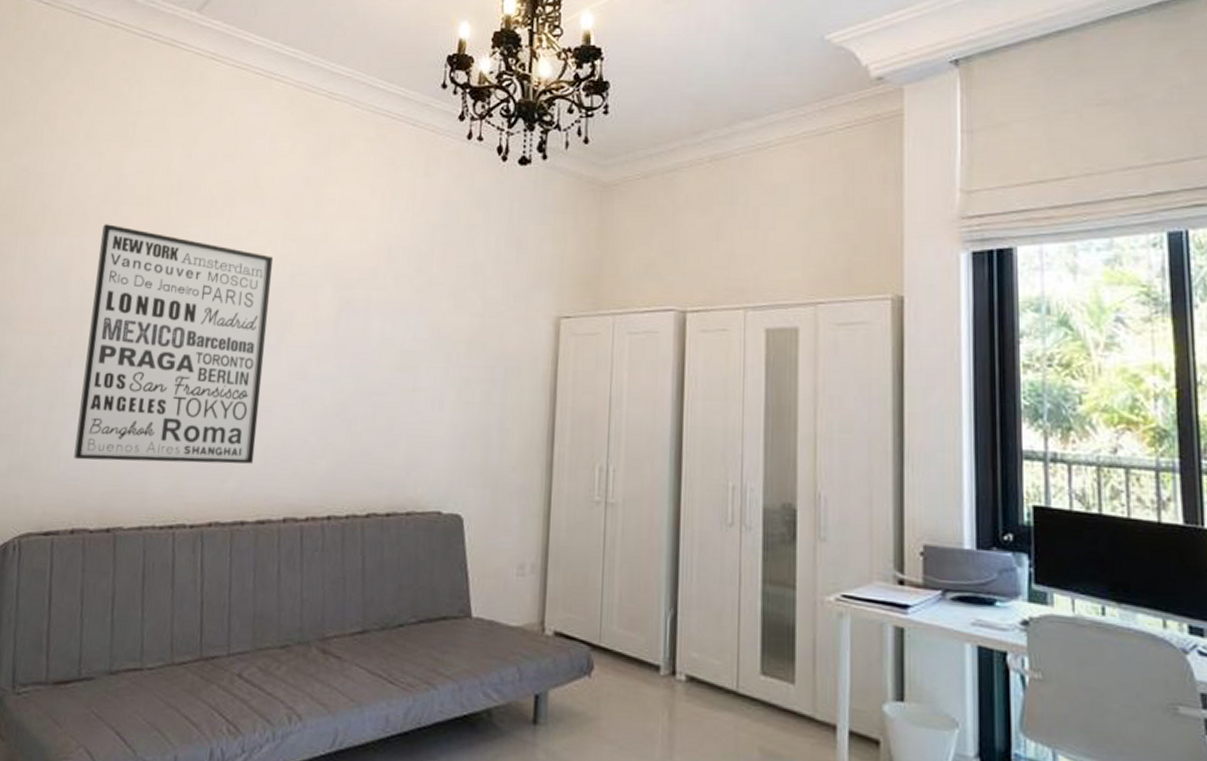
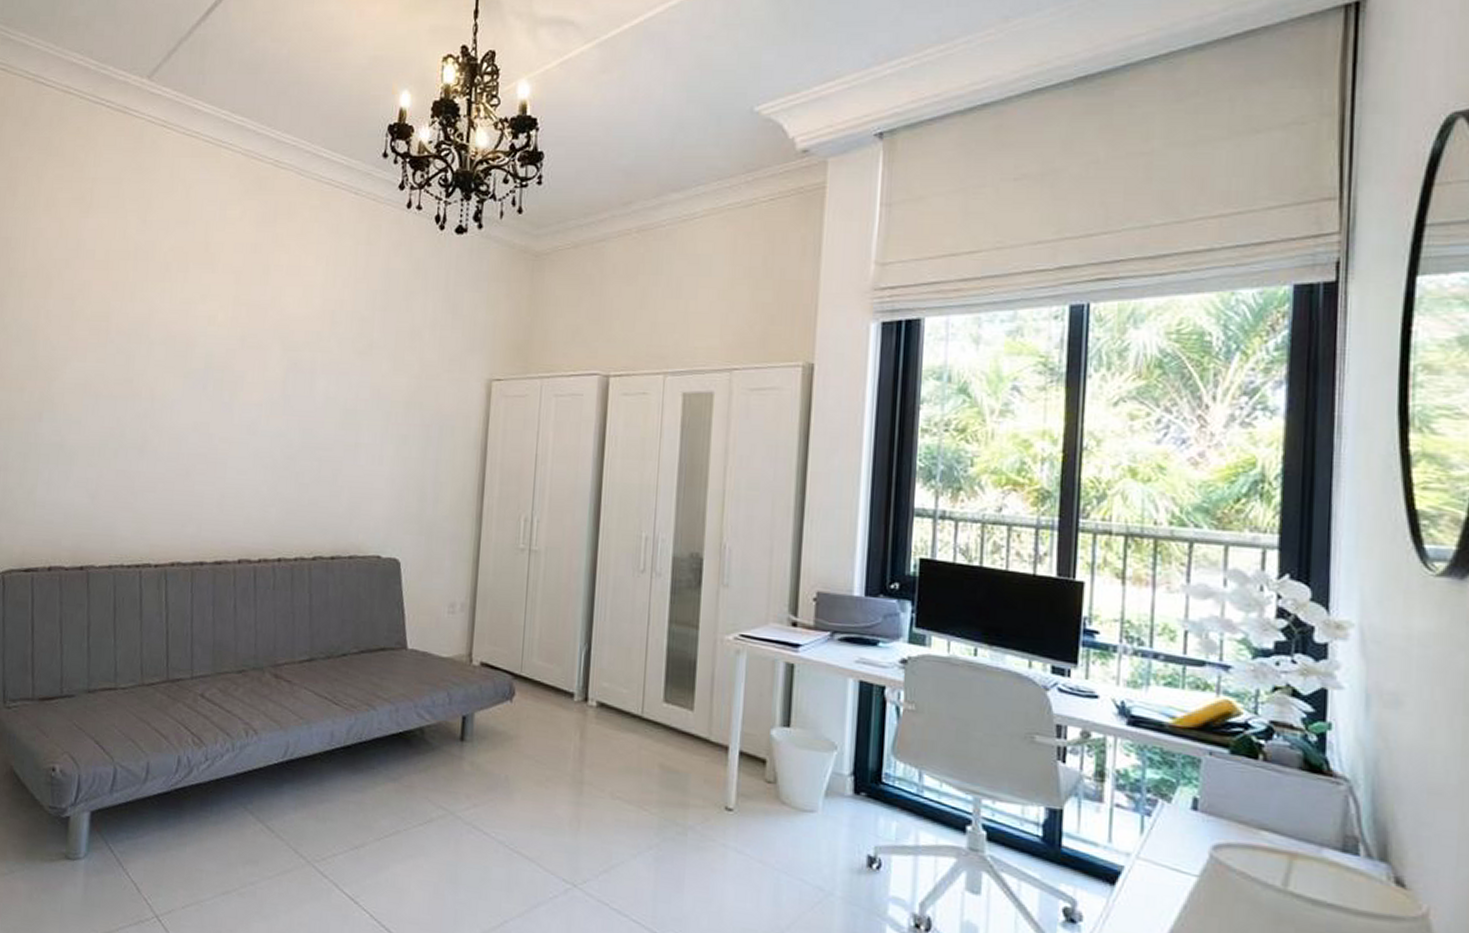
wall art: present [74,224,274,464] -> none [48,287,226,511]

